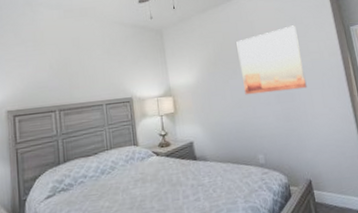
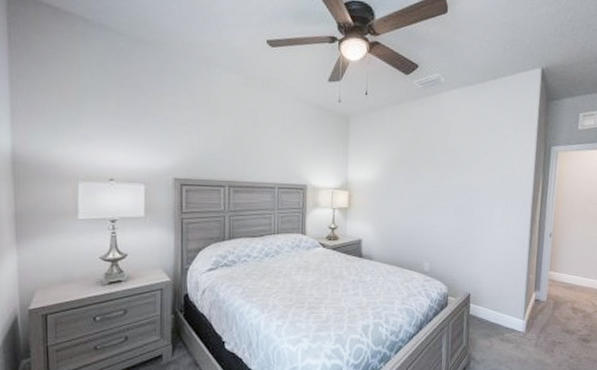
wall art: present [236,25,307,95] -> none [424,135,494,205]

